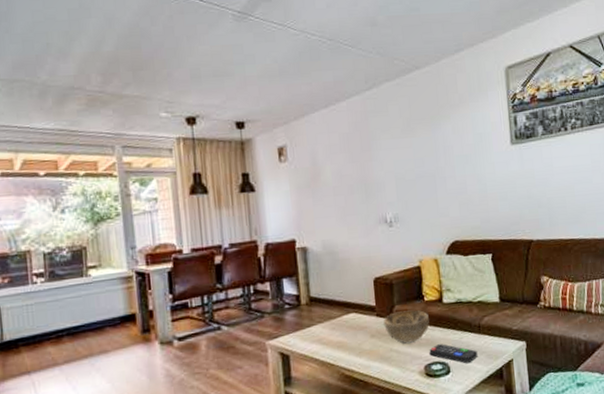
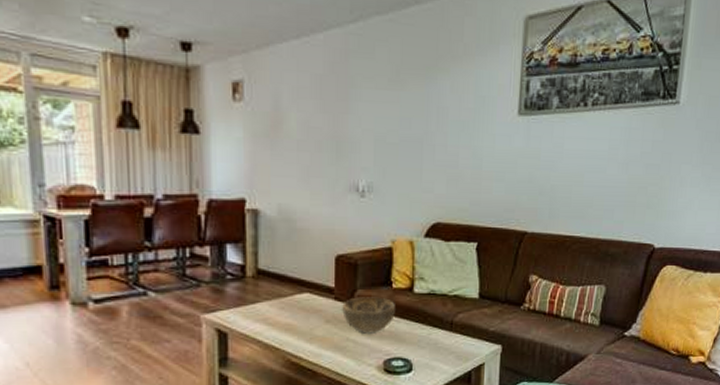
remote control: present [429,344,478,364] -> none [391,338,446,363]

